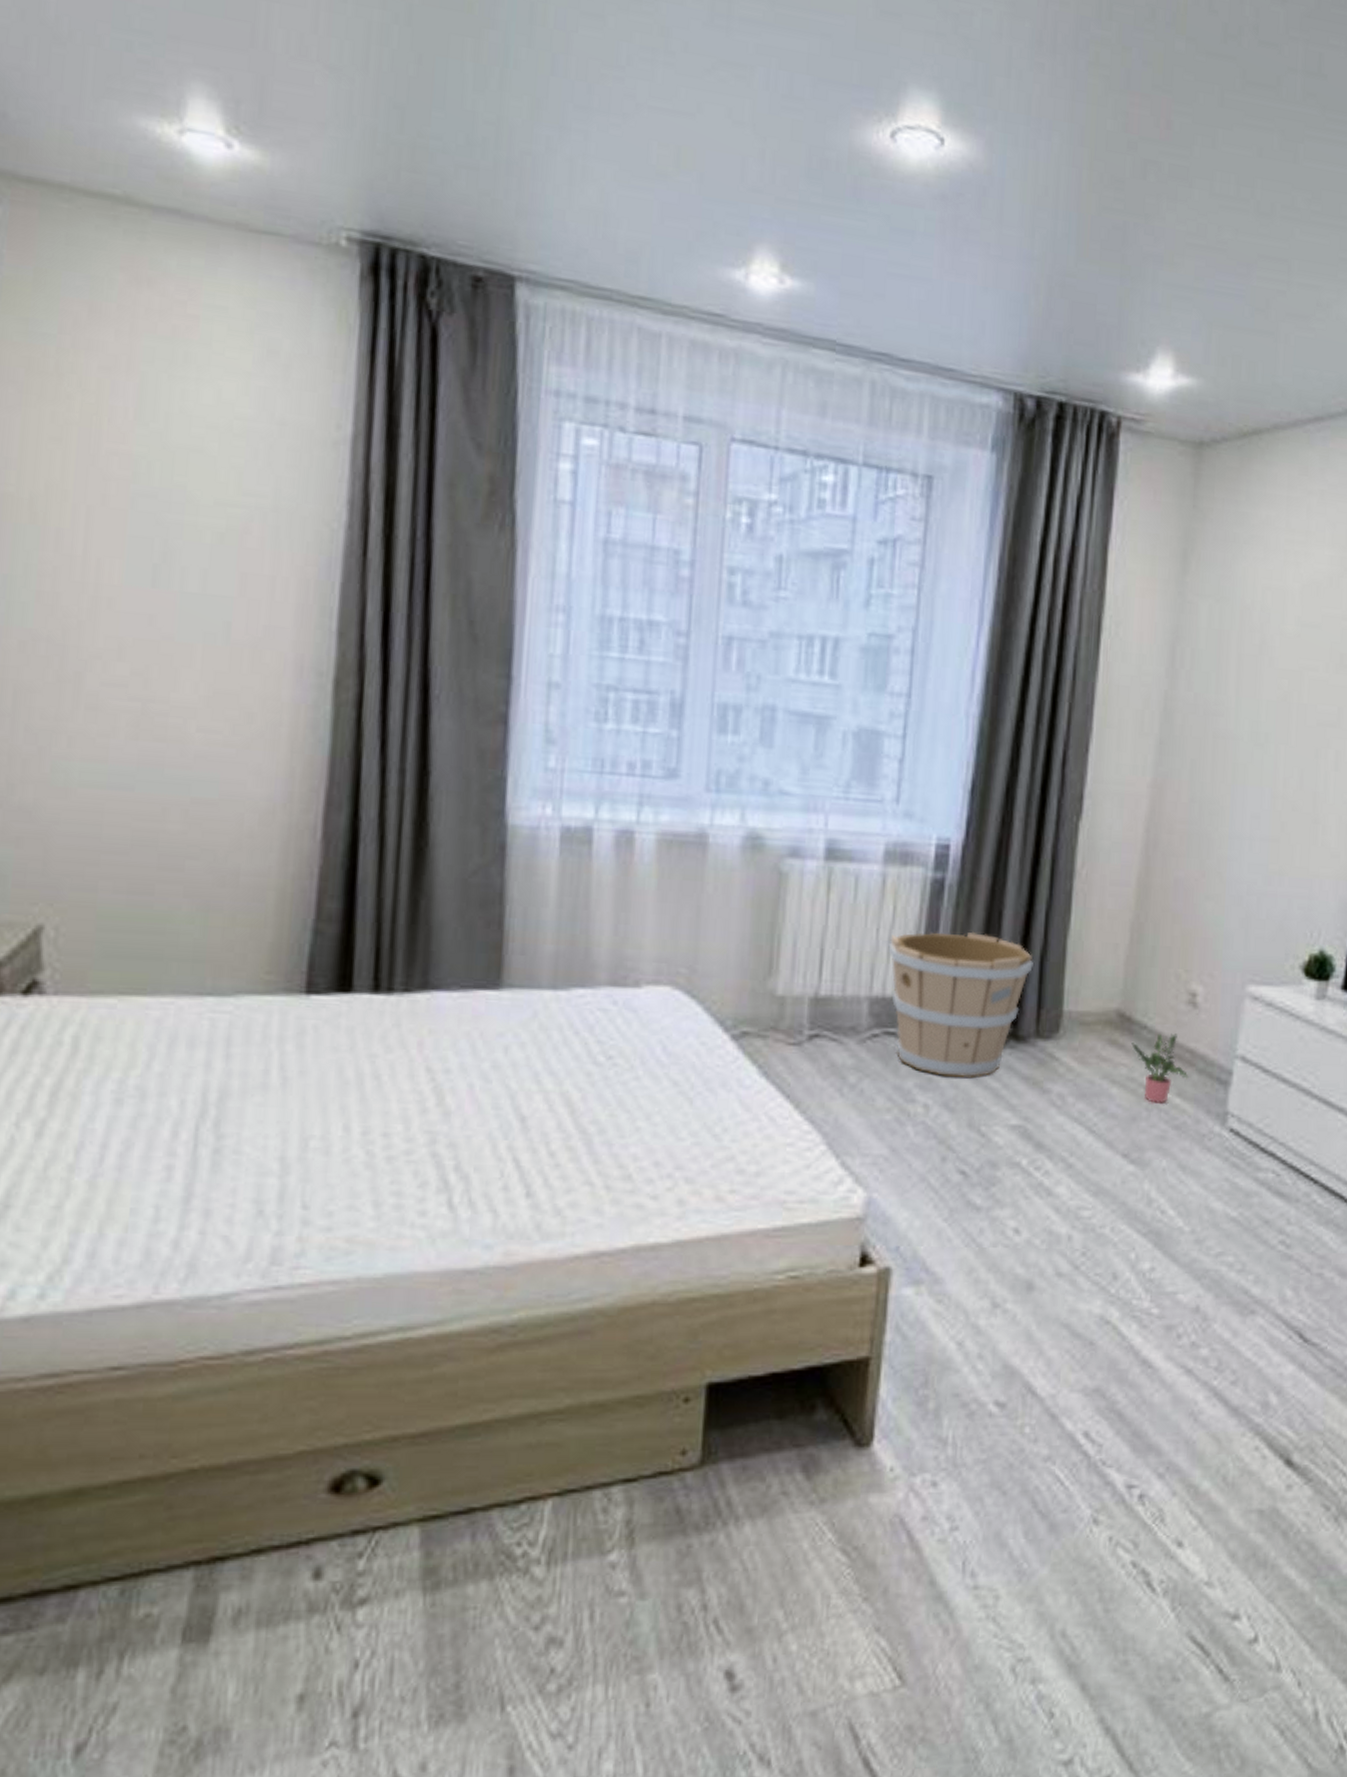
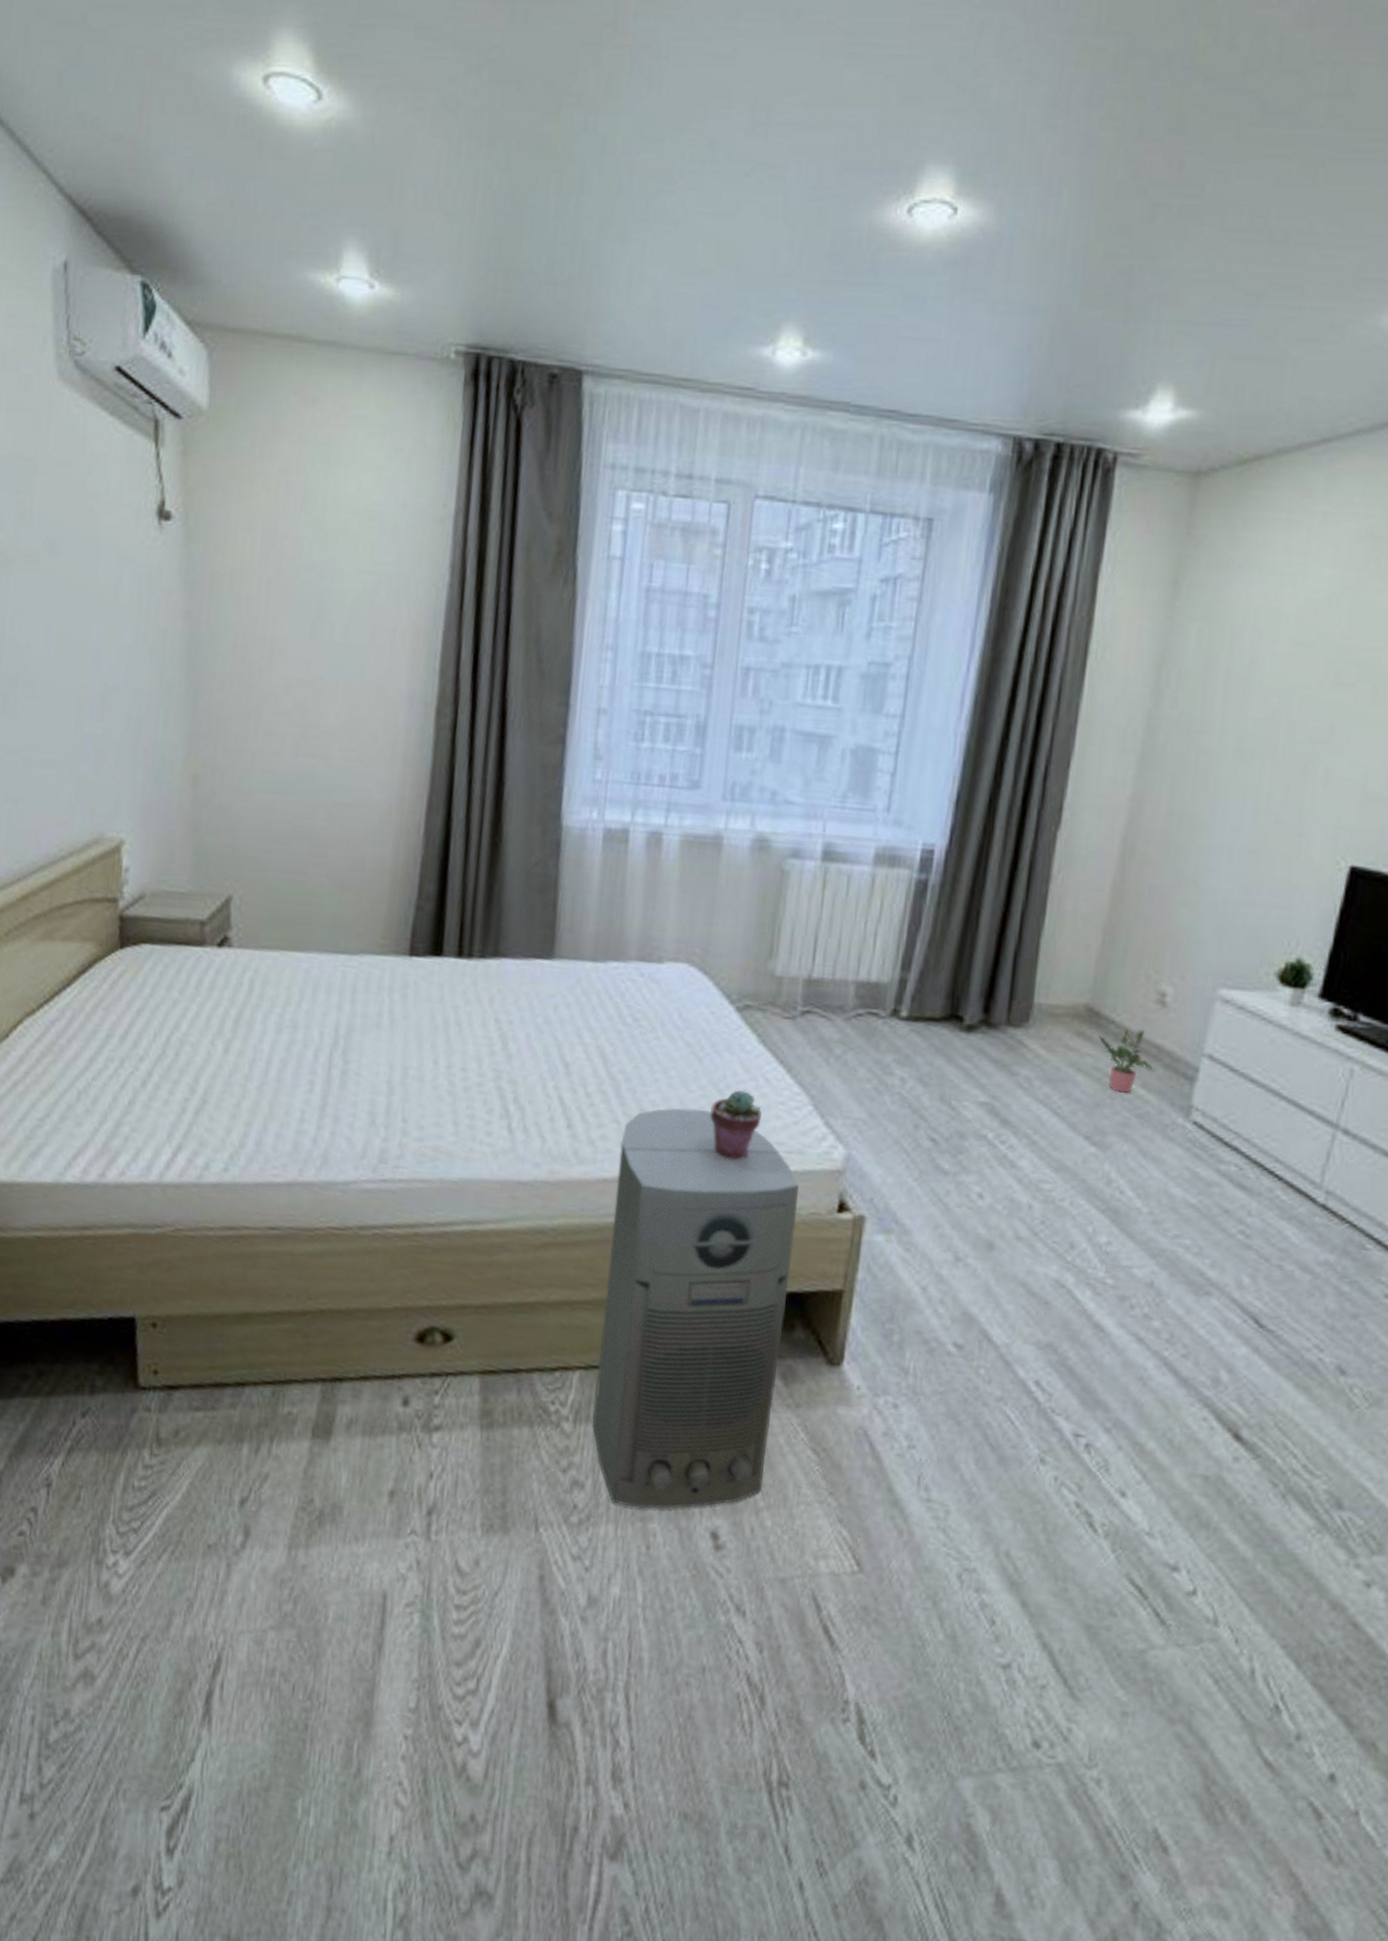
air purifier: none [571,1159,814,1659] -> present [592,1108,799,1510]
potted succulent: none [705,1134,768,1216] -> present [710,1090,763,1160]
wooden bucket: present [888,931,1034,1079] -> none [874,927,1008,1058]

